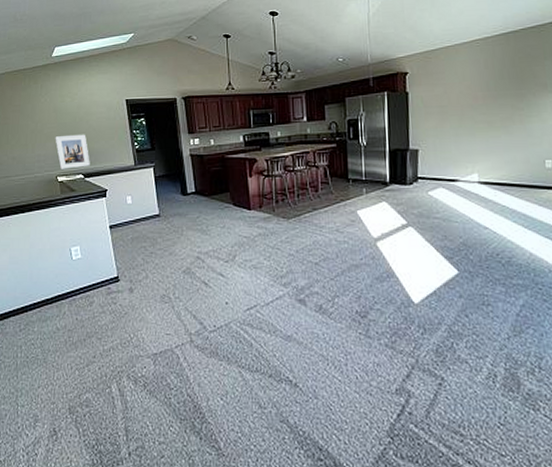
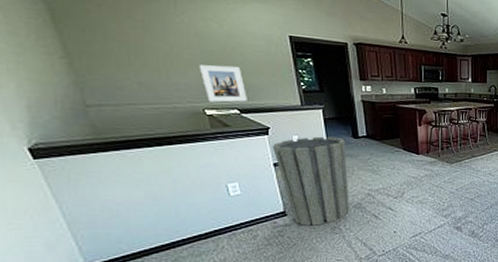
trash can: none [108,195,178,293] -> present [271,136,349,226]

